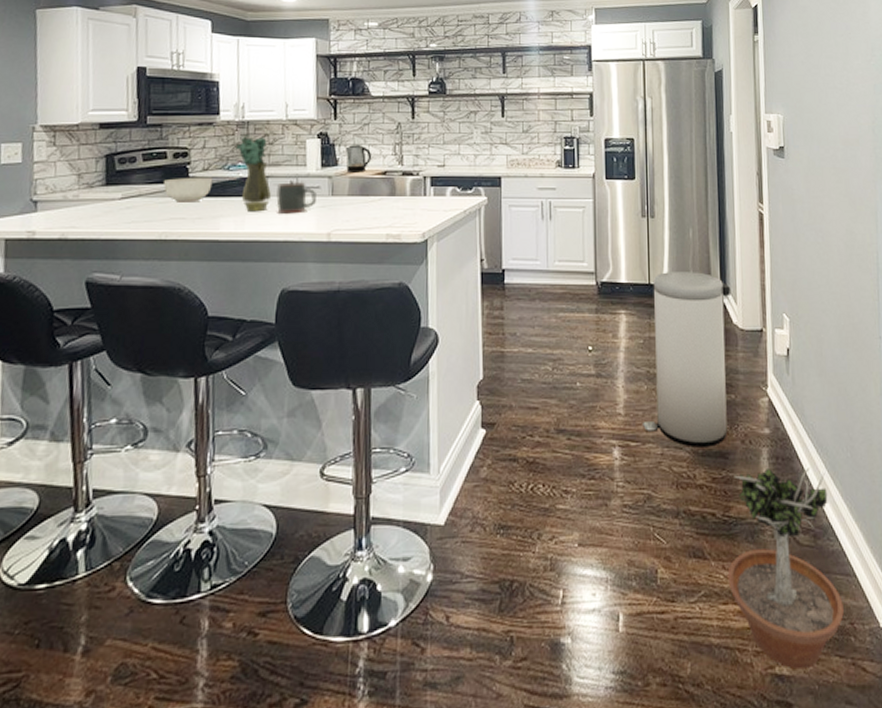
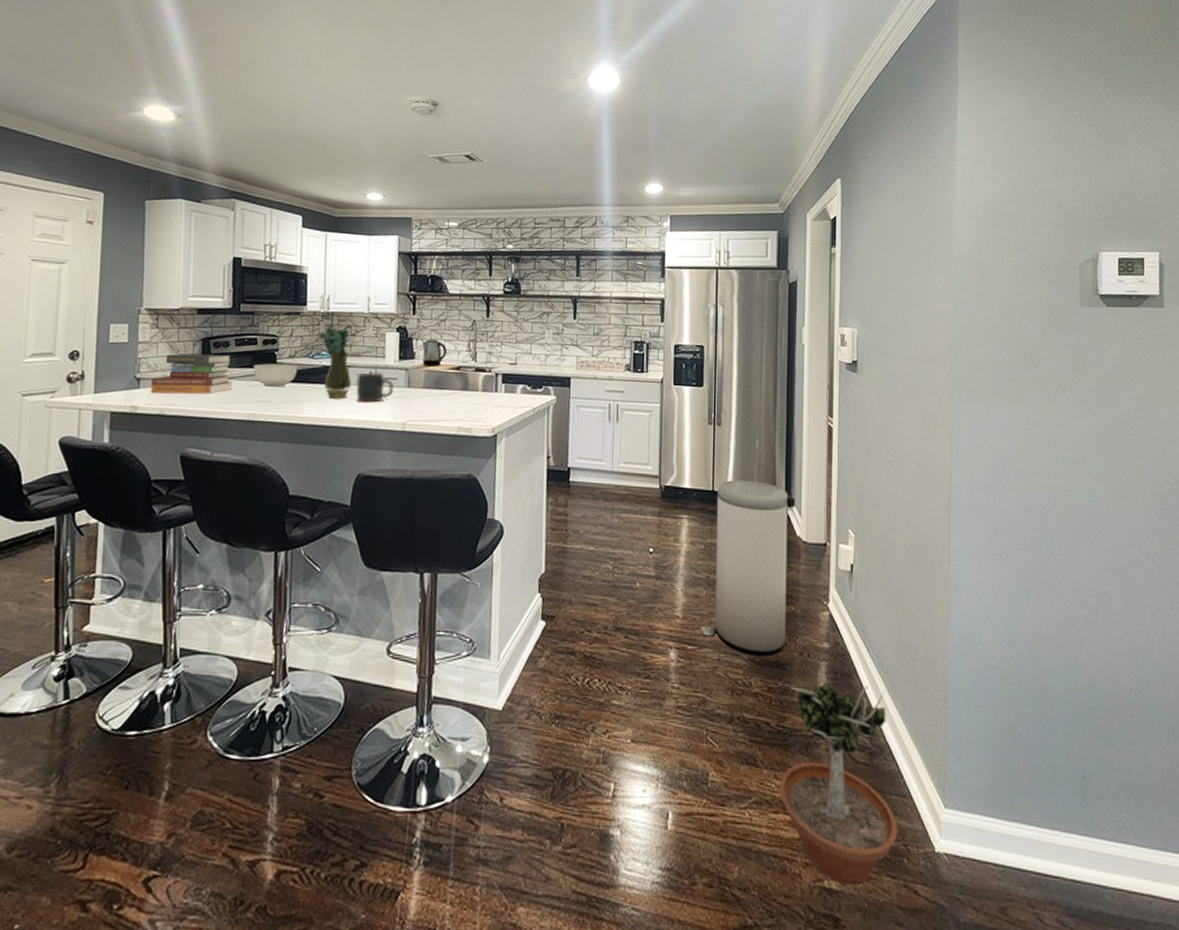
books: none [49,171,142,217] -> present [150,353,233,395]

